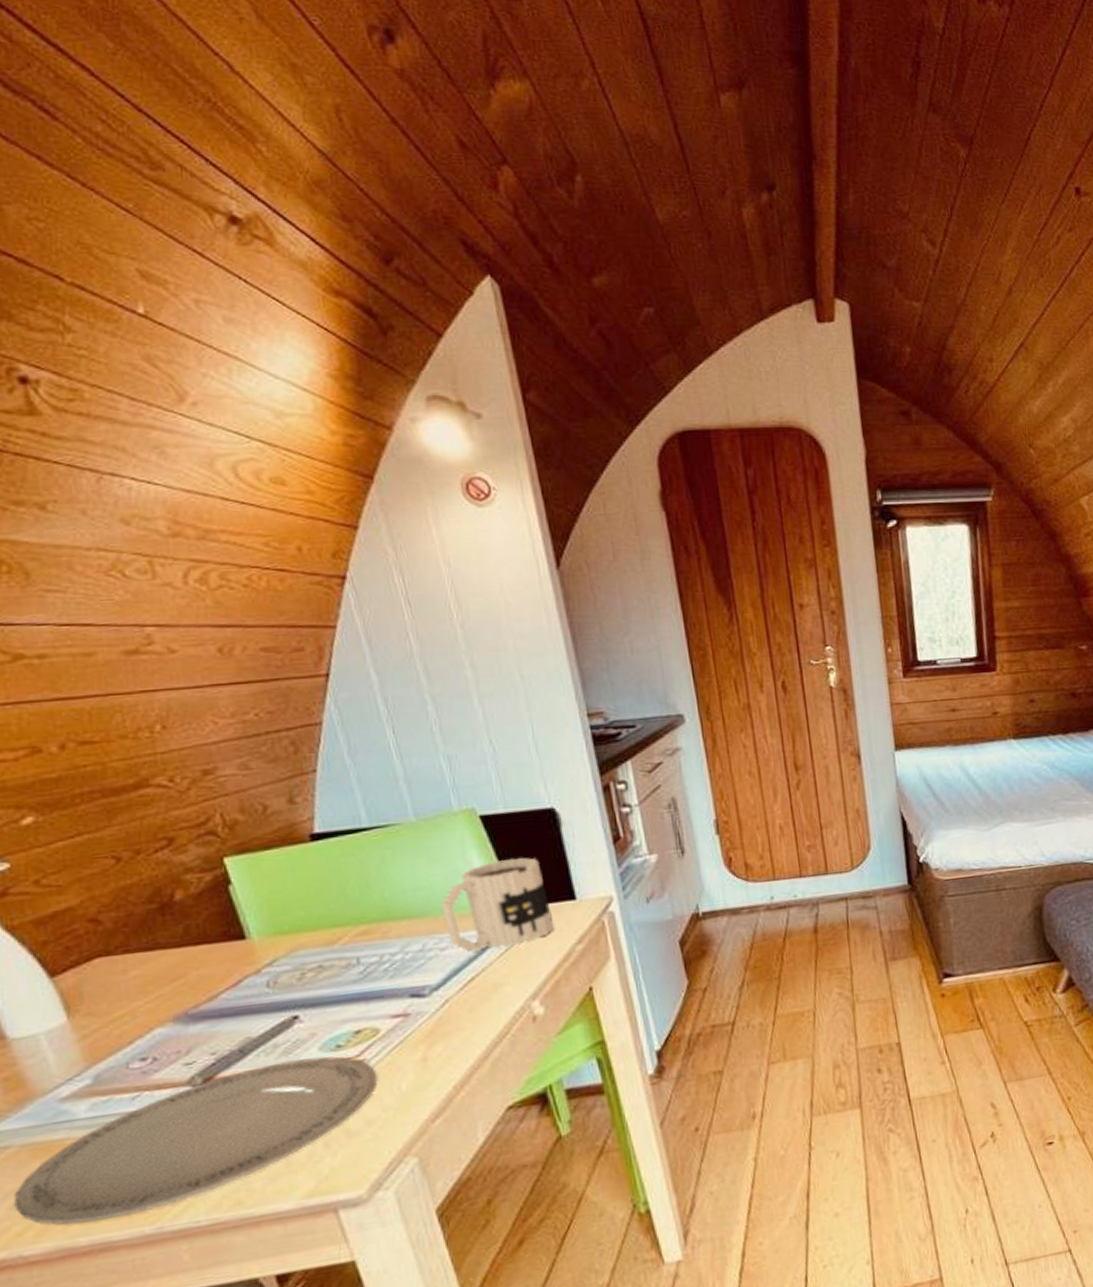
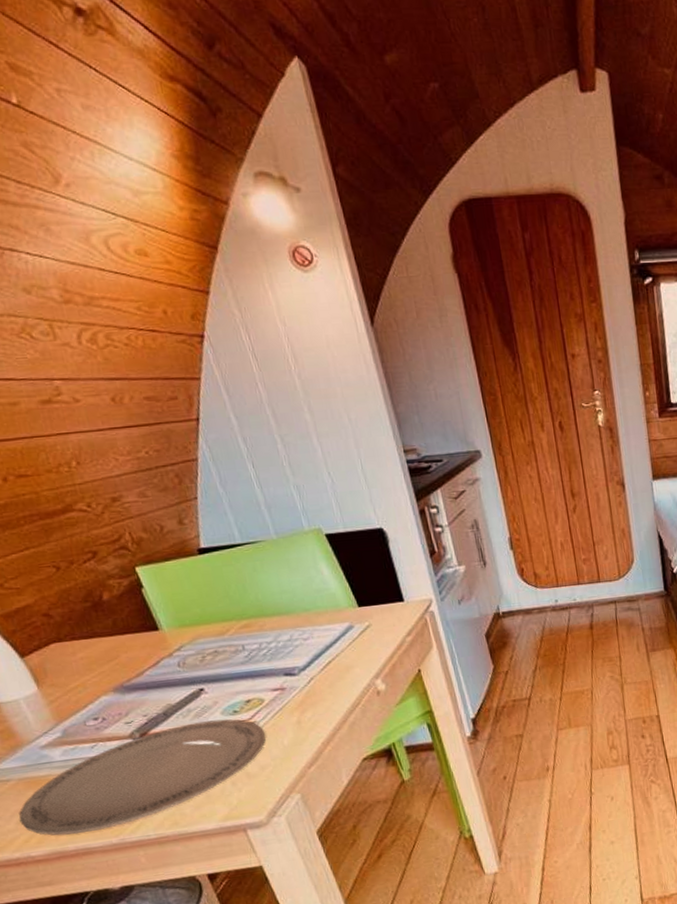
mug: present [441,857,555,953] -> none [301,568,389,642]

